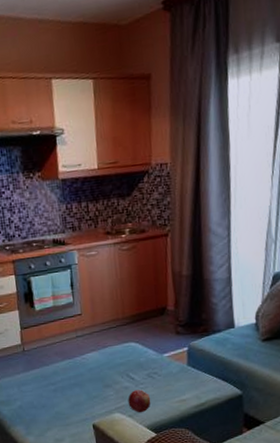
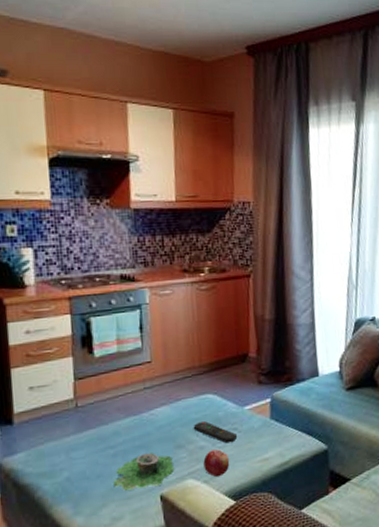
succulent planter: none [55,389,104,419] -> present [113,452,175,491]
remote control: none [118,366,158,385] -> present [193,421,238,444]

